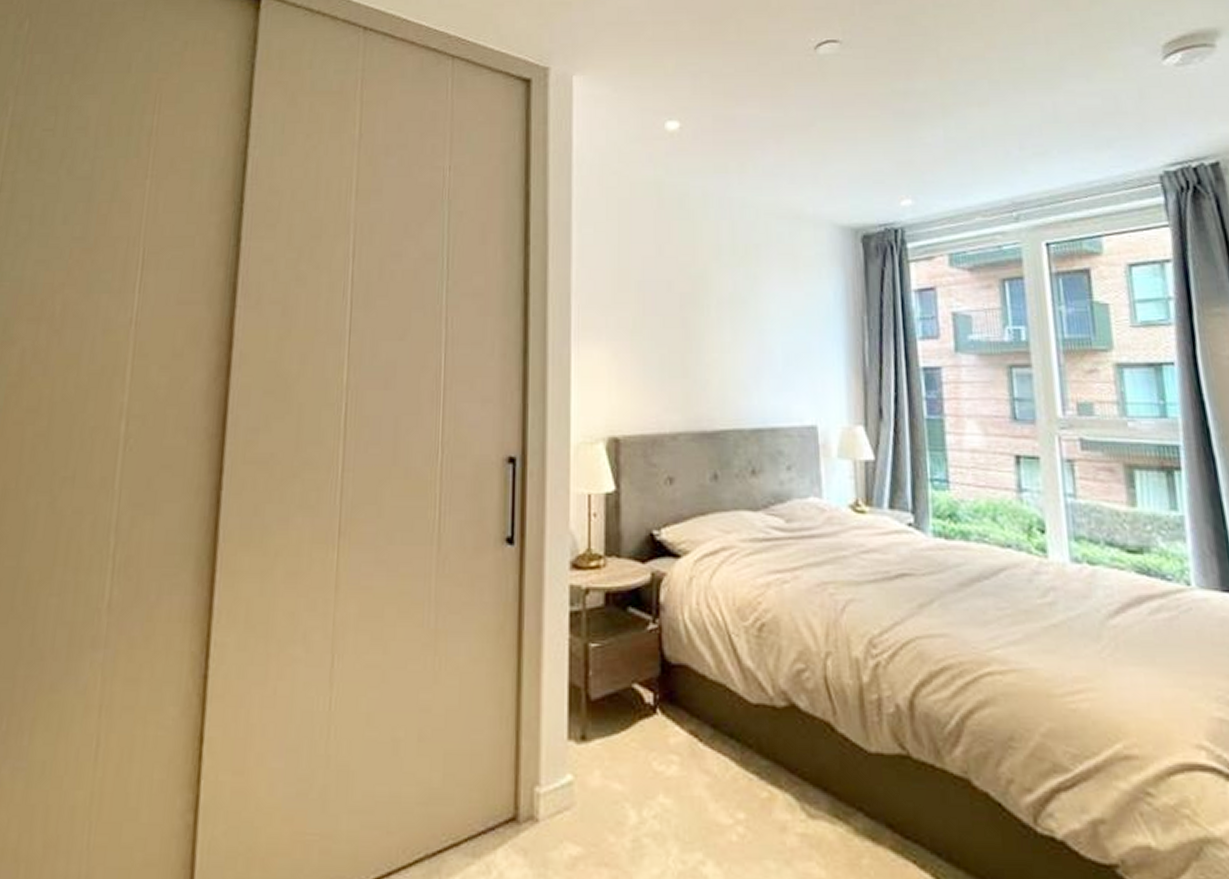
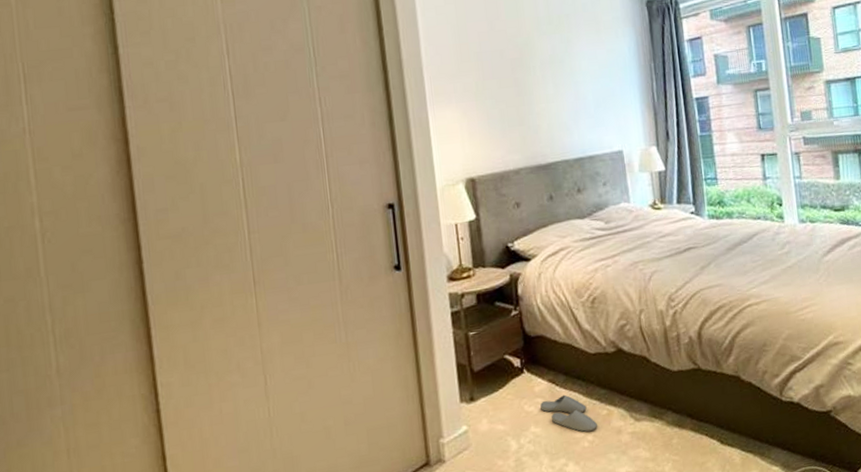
slippers: none [675,756,752,820] -> present [540,394,597,432]

